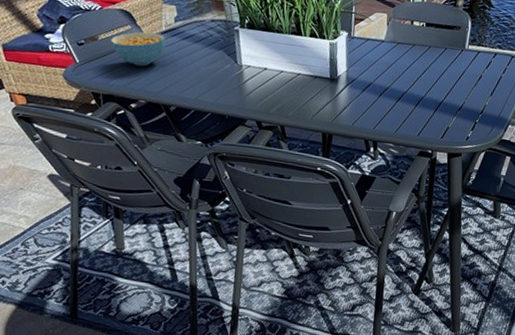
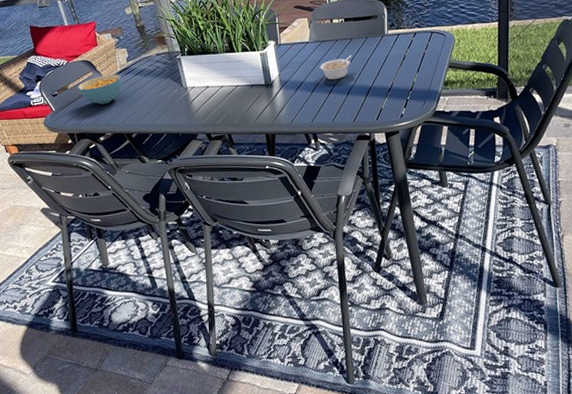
legume: none [392,64,427,88] -> present [320,55,351,80]

